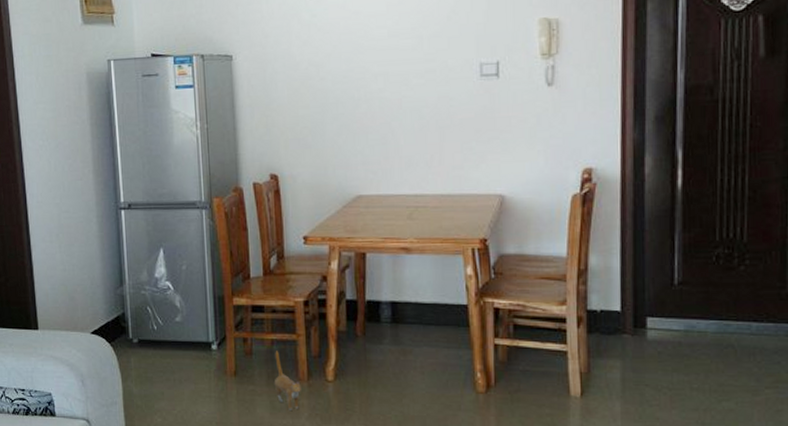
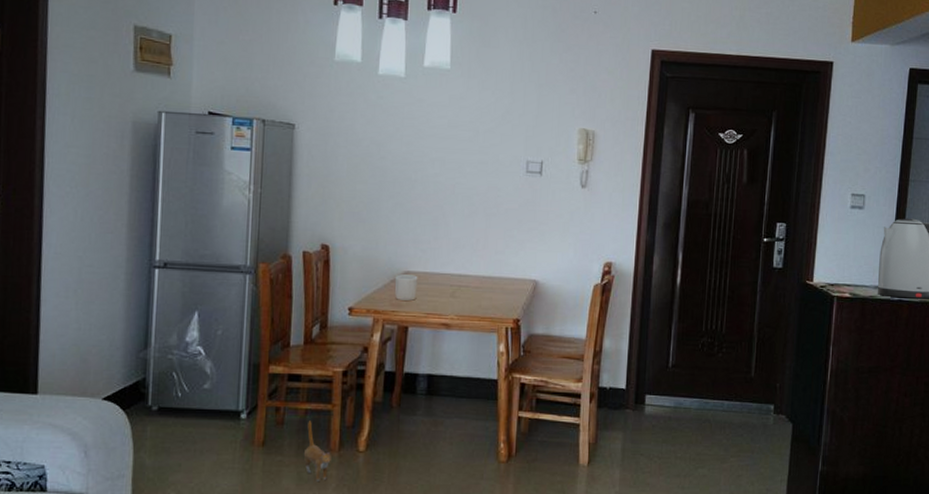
mug: none [347,199,372,227] -> present [394,274,418,302]

